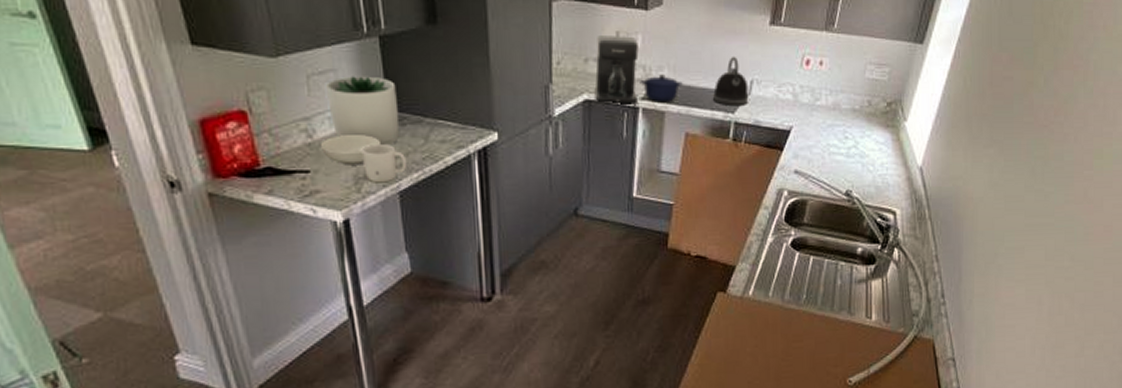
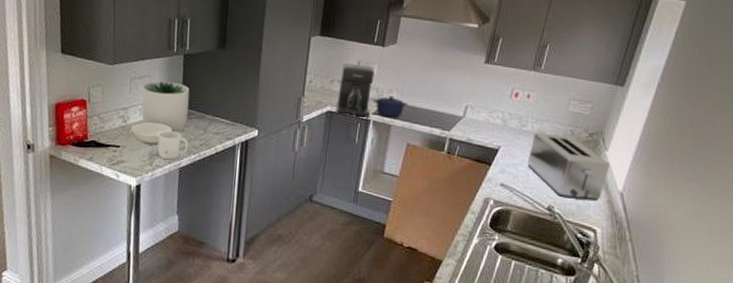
kettle: present [713,56,749,107] -> none [433,85,464,126]
toaster: none [822,106,909,181] -> present [527,132,610,202]

